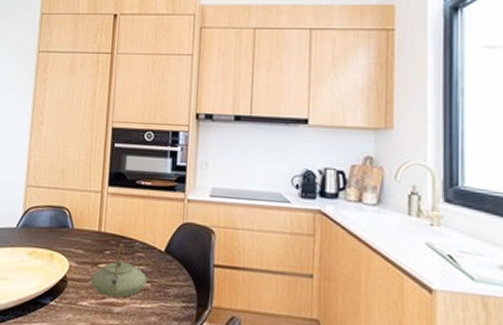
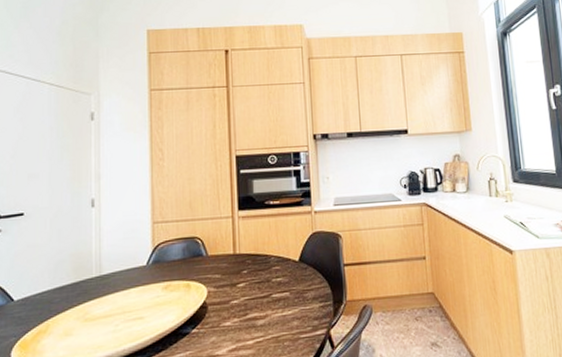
teapot: present [89,243,148,298] -> none [230,261,286,312]

